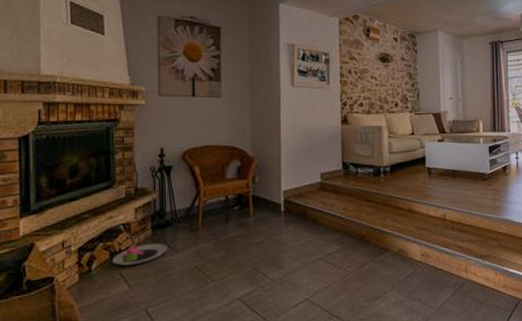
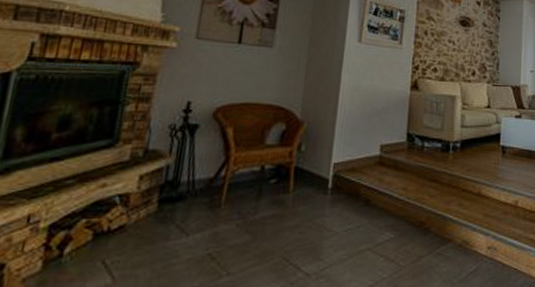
plate: present [112,243,168,266] -> none [95,221,175,250]

